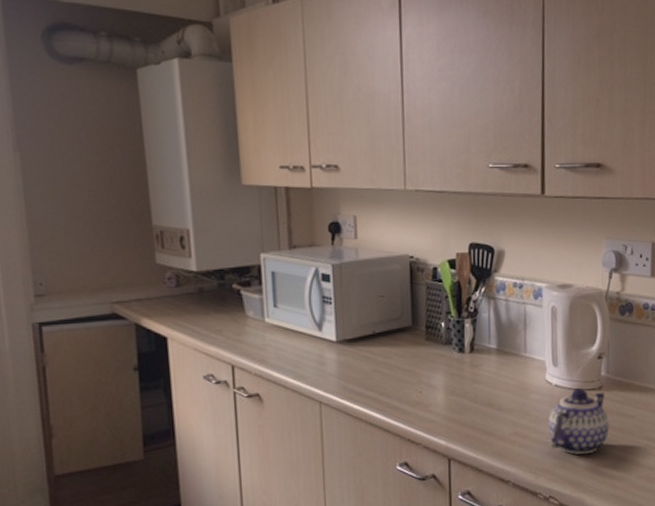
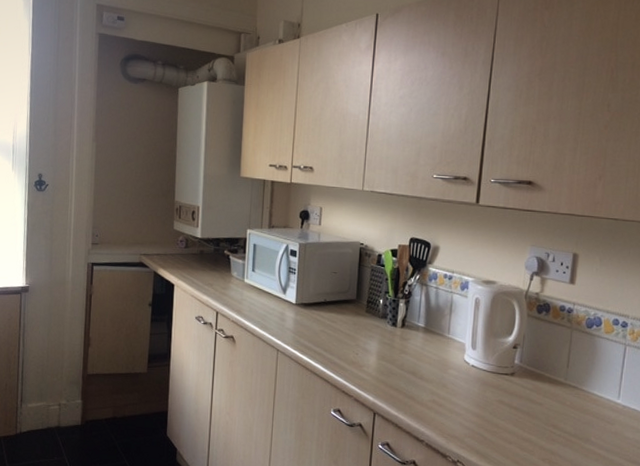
teapot: present [548,388,610,455] -> none [462,371,518,430]

